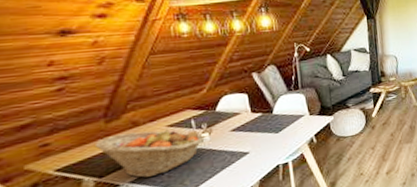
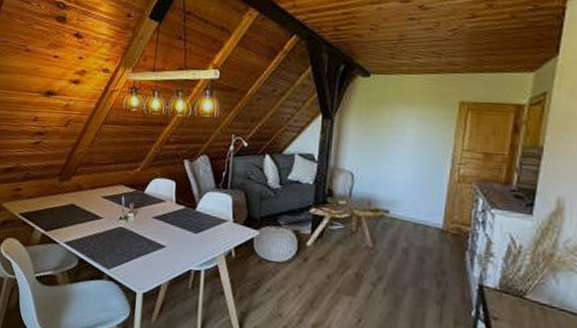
fruit basket: present [94,129,205,178] -> none [48,194,129,244]

